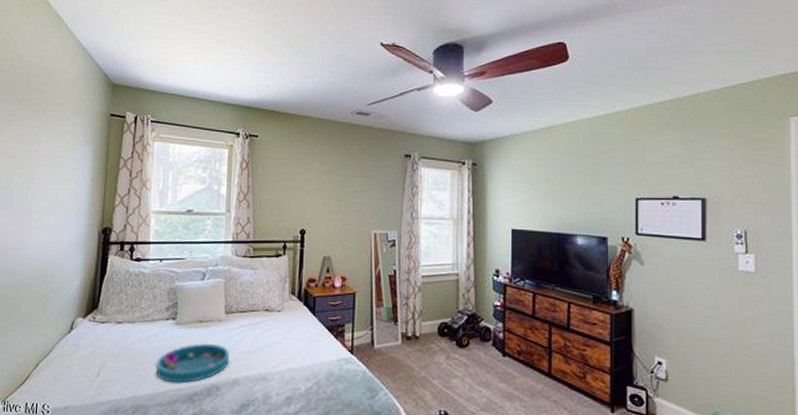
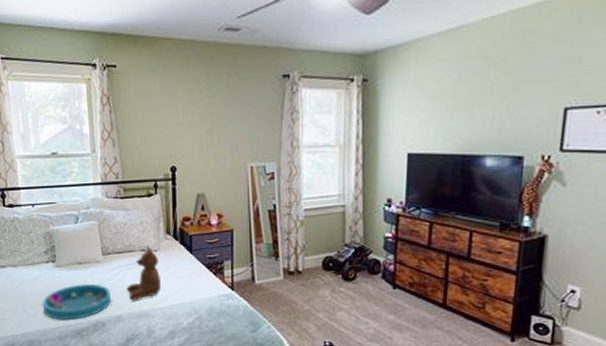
teddy bear: none [246,304,282,364] -> present [127,245,162,301]

